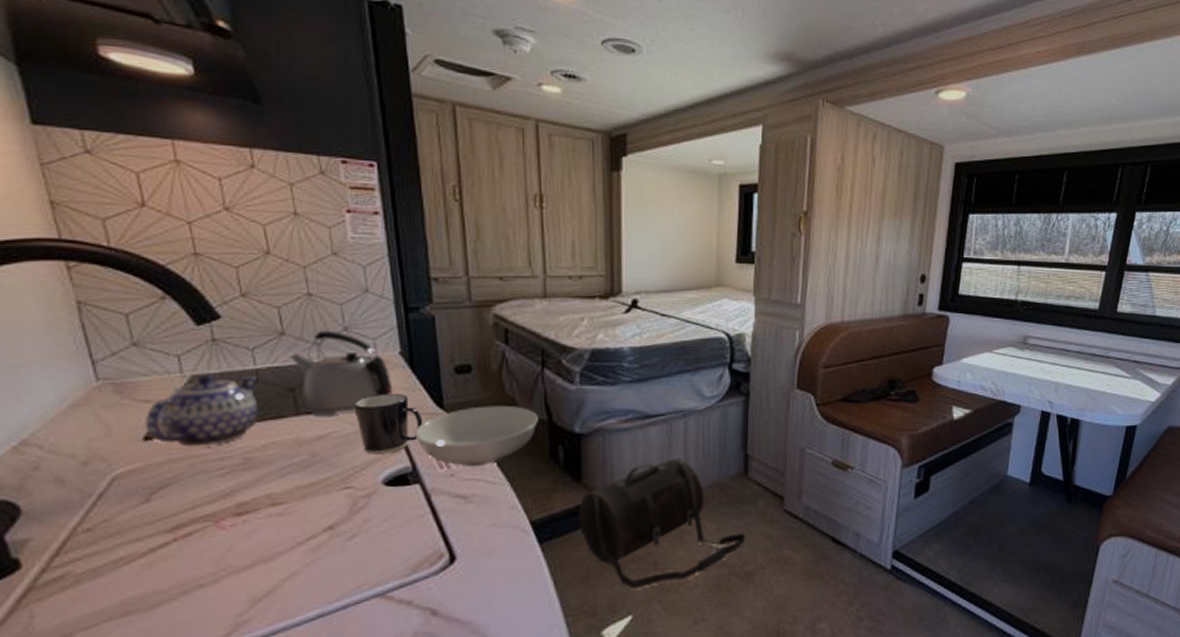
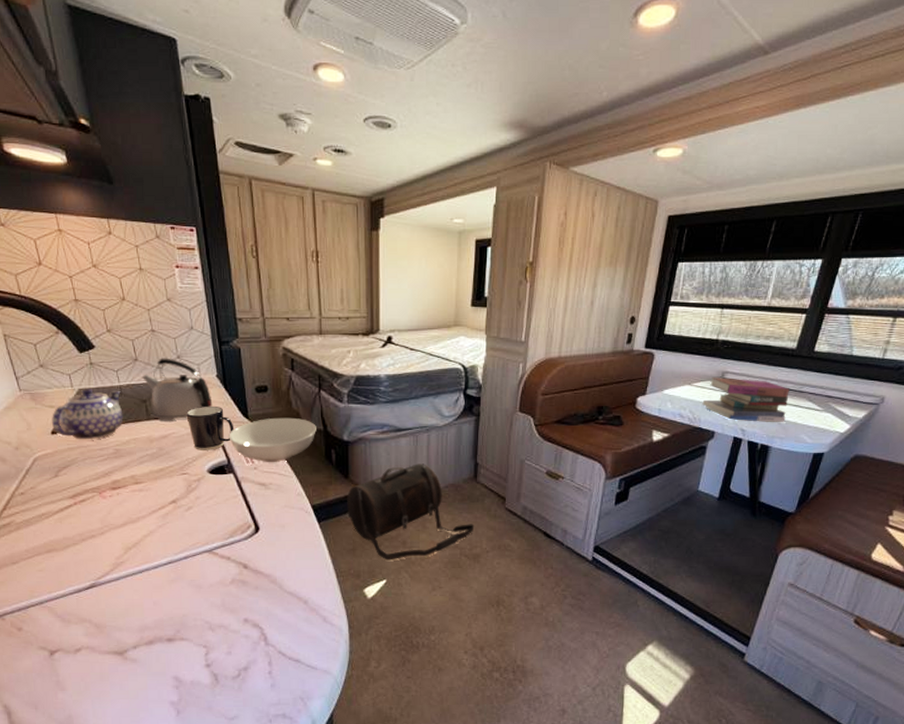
books: none [1005,343,1096,393] -> present [702,378,789,423]

